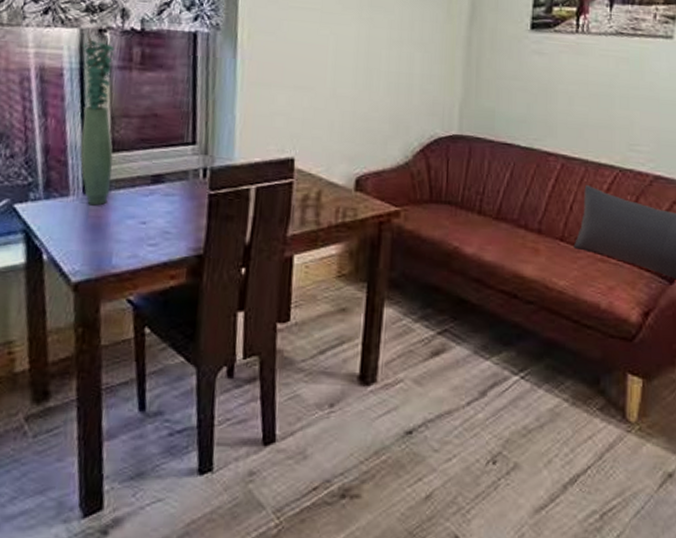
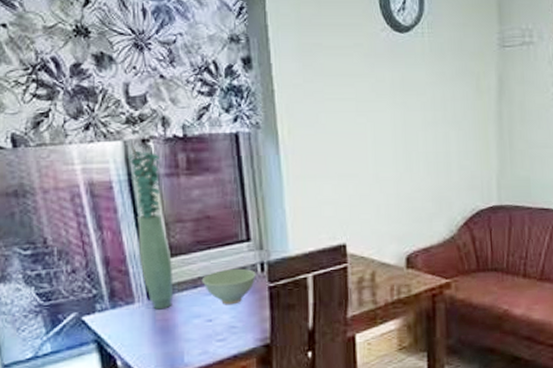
bowl: none [140,171,198,209] -> present [201,268,256,305]

